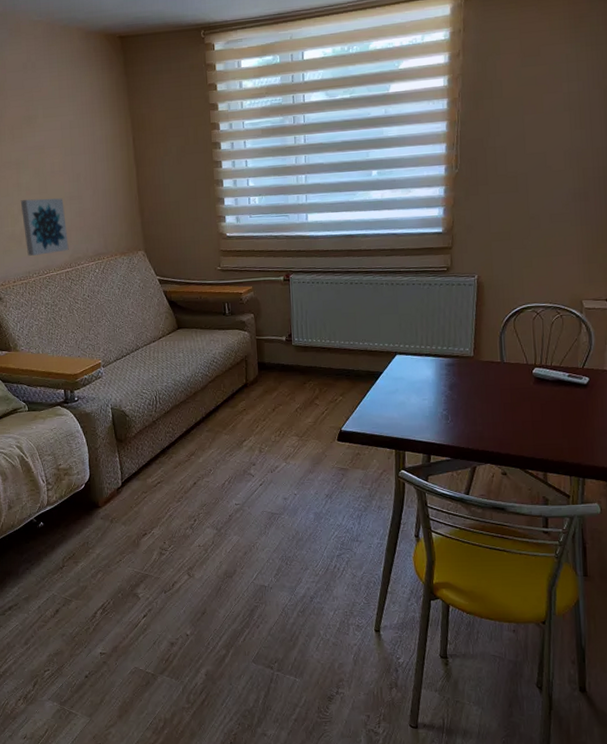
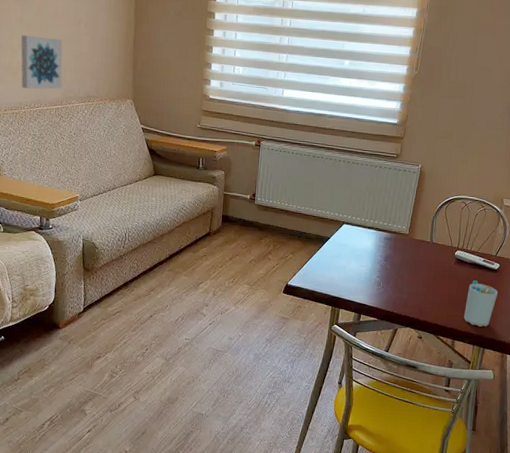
cup: none [553,400,592,453] -> present [464,280,498,327]

